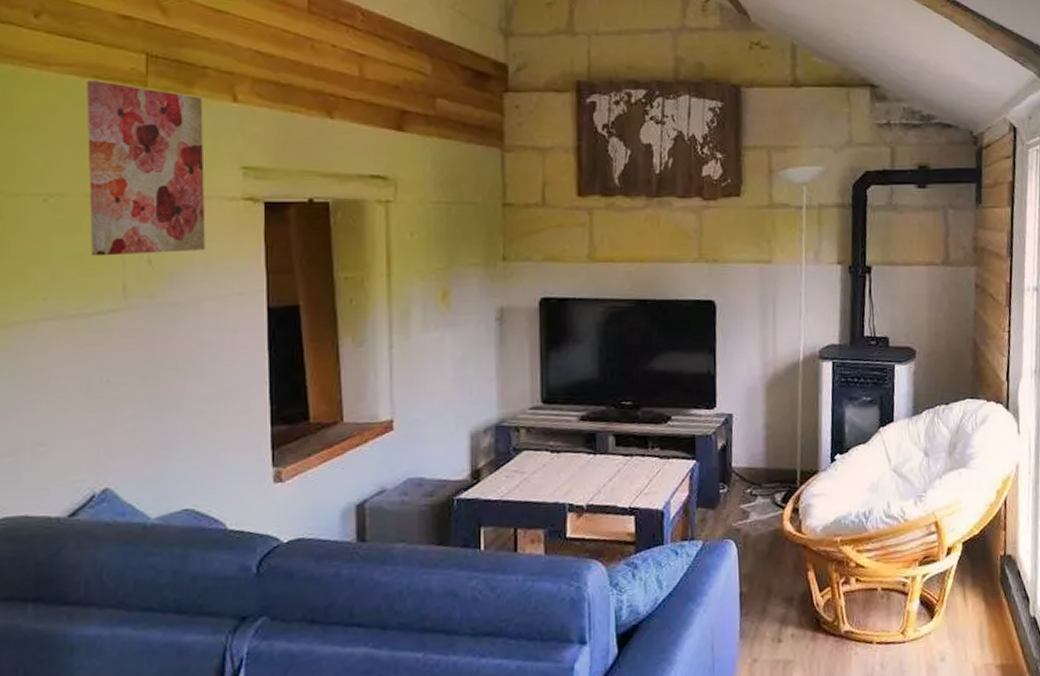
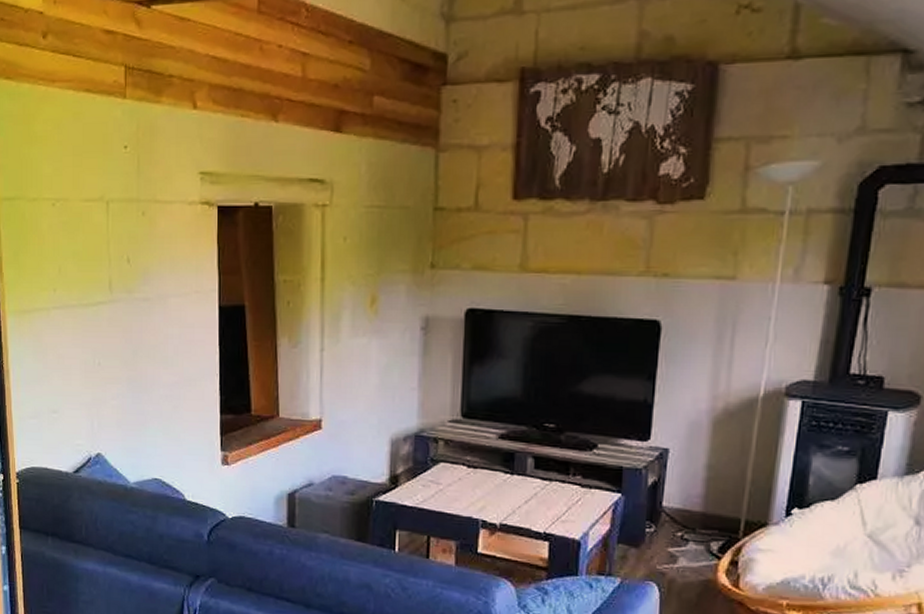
wall art: present [86,81,206,257] -> none [81,94,171,255]

